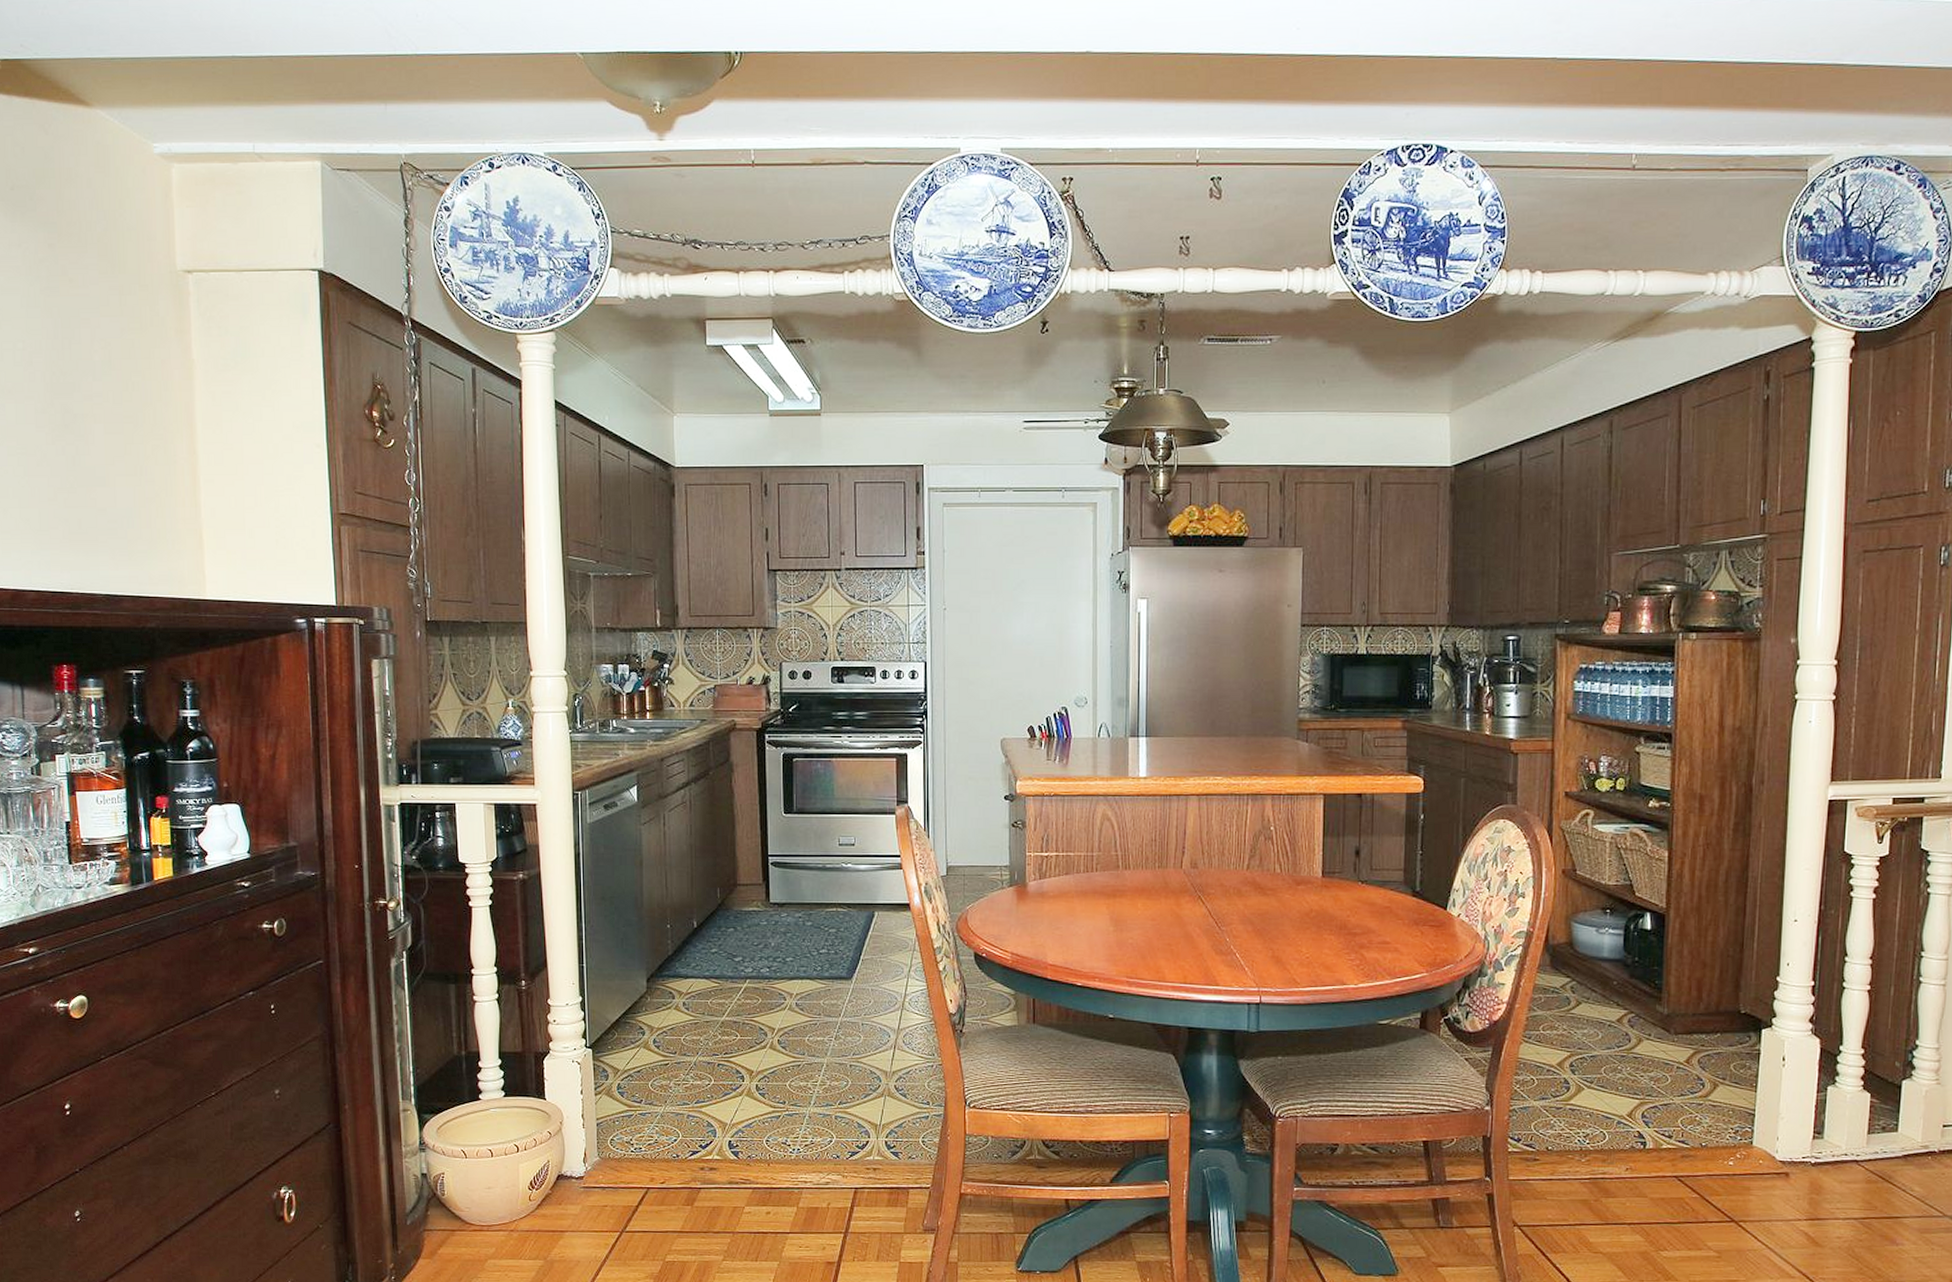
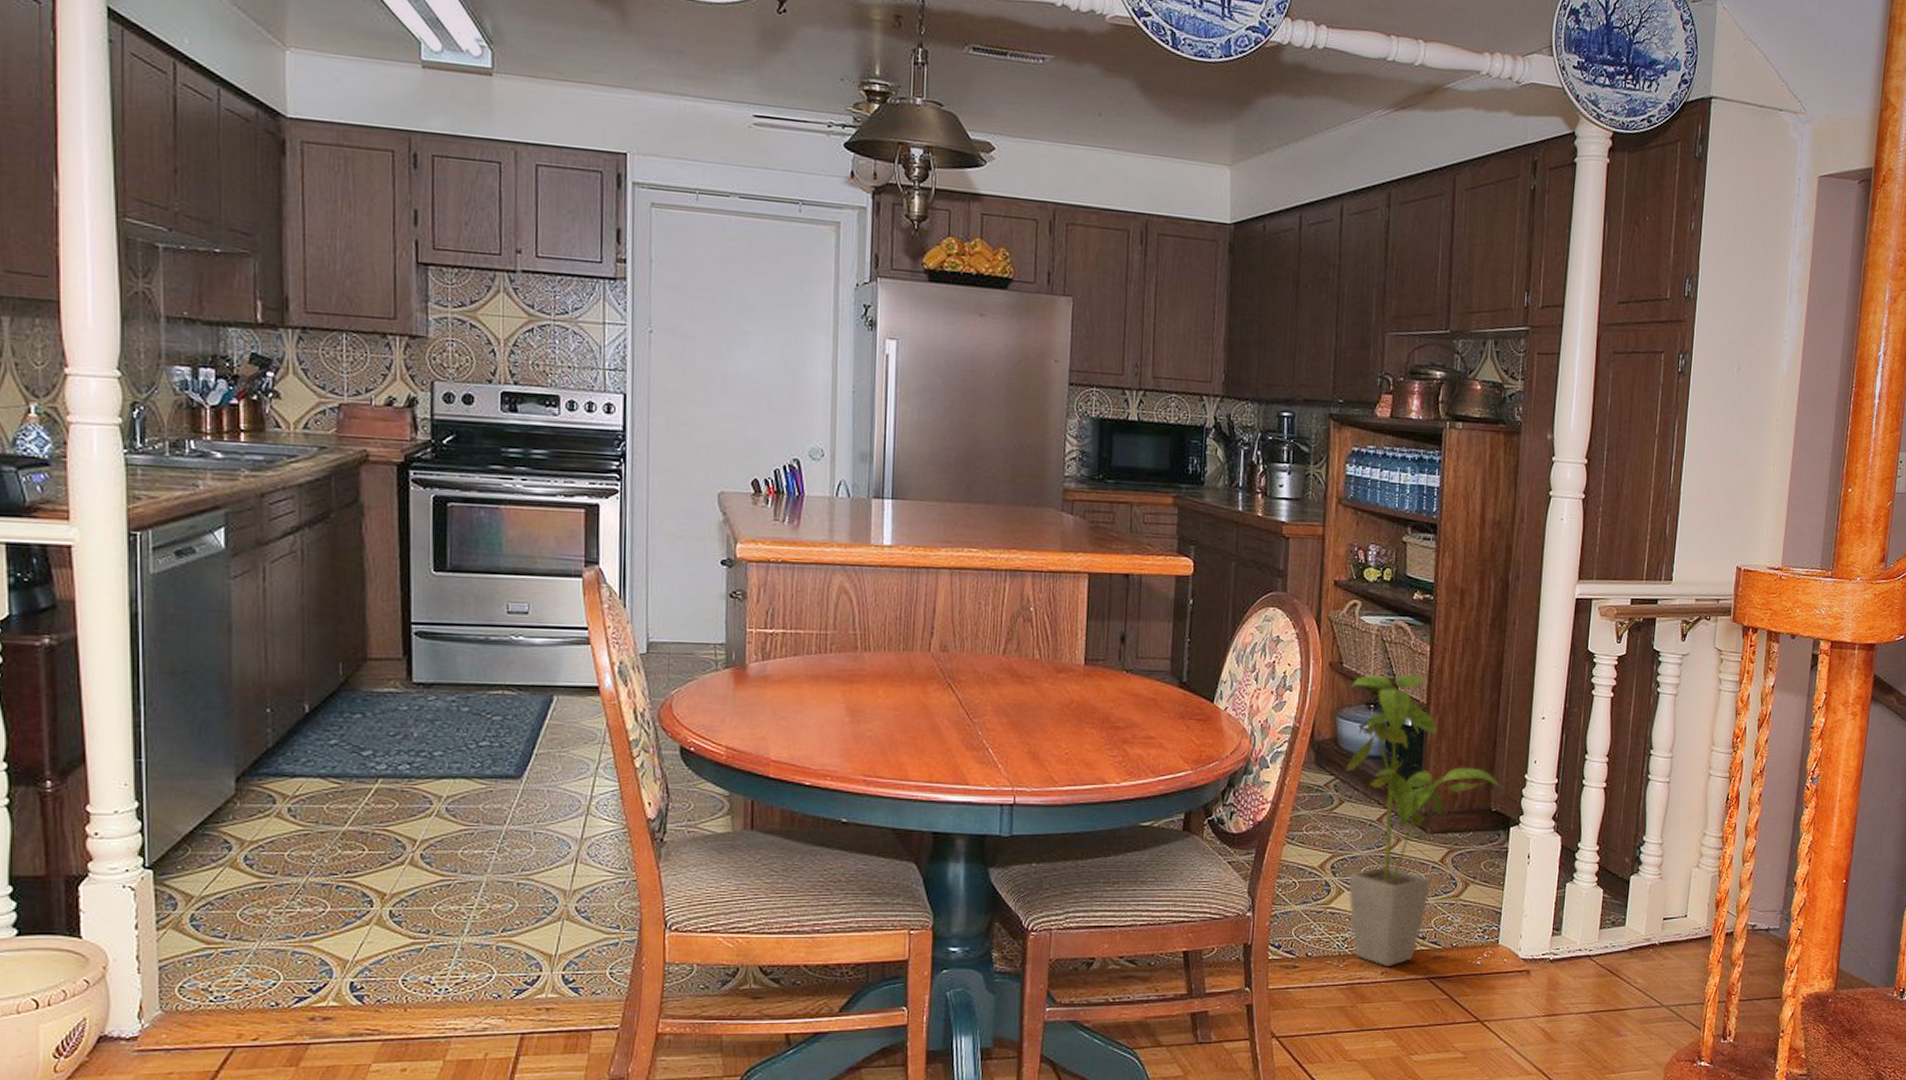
house plant: none [1583,879,1753,1164] -> present [1346,674,1504,967]

